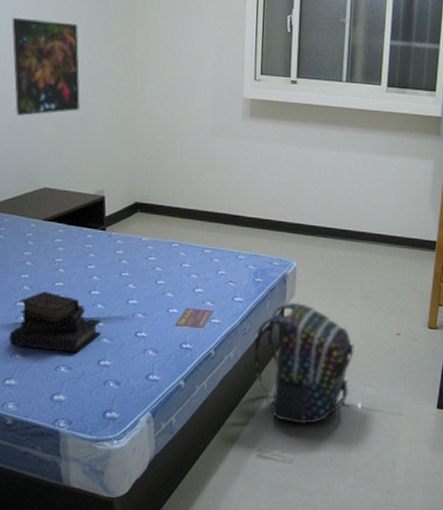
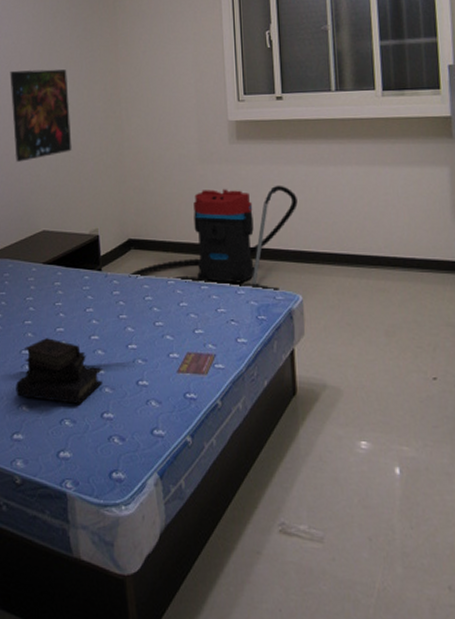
vacuum cleaner: none [133,161,301,257] -> present [128,185,298,290]
backpack: present [253,302,354,425] -> none [264,342,382,494]

